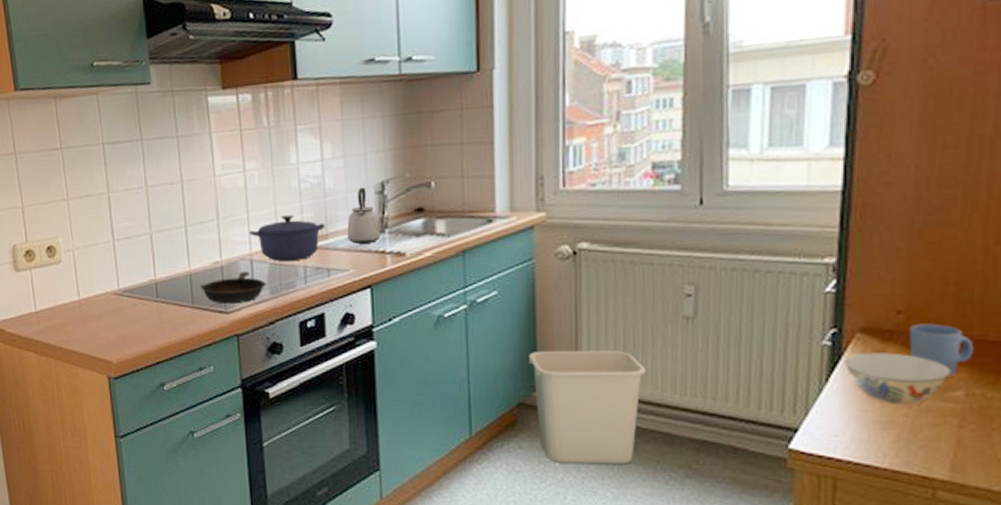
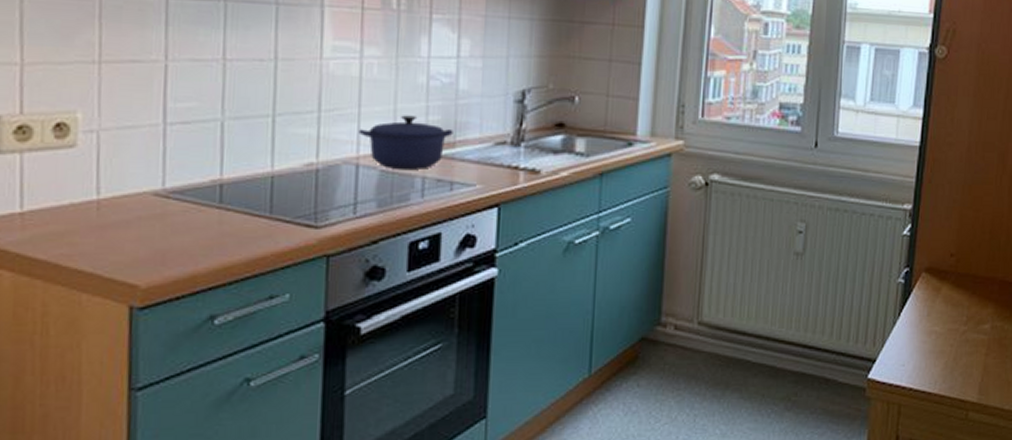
frying pan: present [200,271,267,303] -> none [284,177,374,215]
kettle: present [346,187,380,244] -> none [477,93,516,157]
garbage can: present [529,350,646,464] -> none [655,282,759,401]
bowl: present [843,353,951,406] -> none [912,290,983,337]
mug: present [908,323,973,377] -> none [957,266,998,312]

